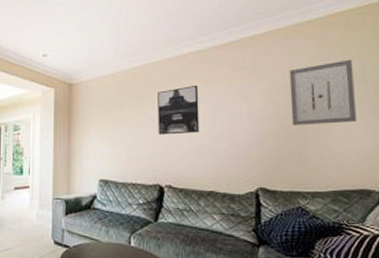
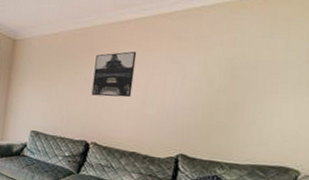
wall art: present [289,59,356,125] -> none [223,39,299,102]

